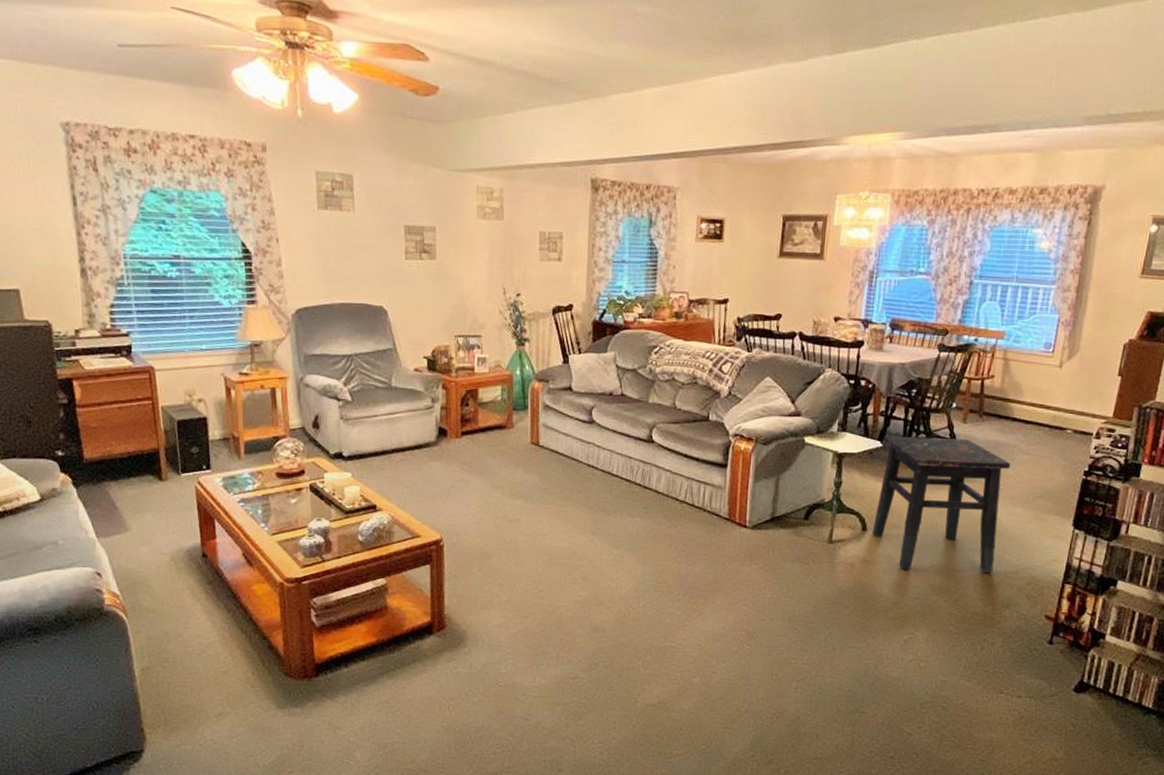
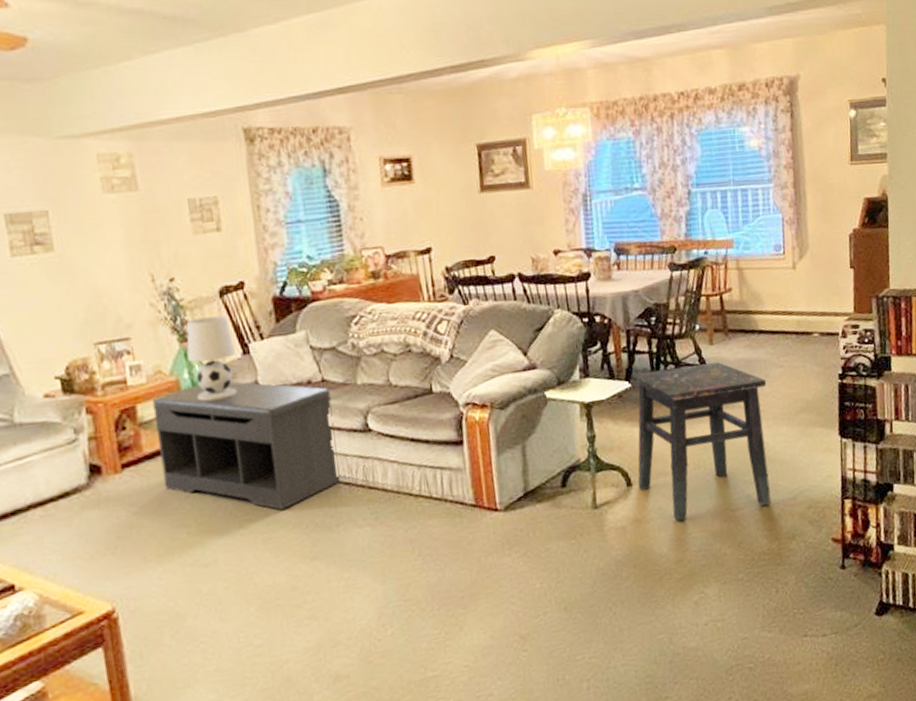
bench: none [490,381,627,491] -> present [152,381,340,510]
table lamp: none [522,328,558,395] -> present [186,315,238,402]

